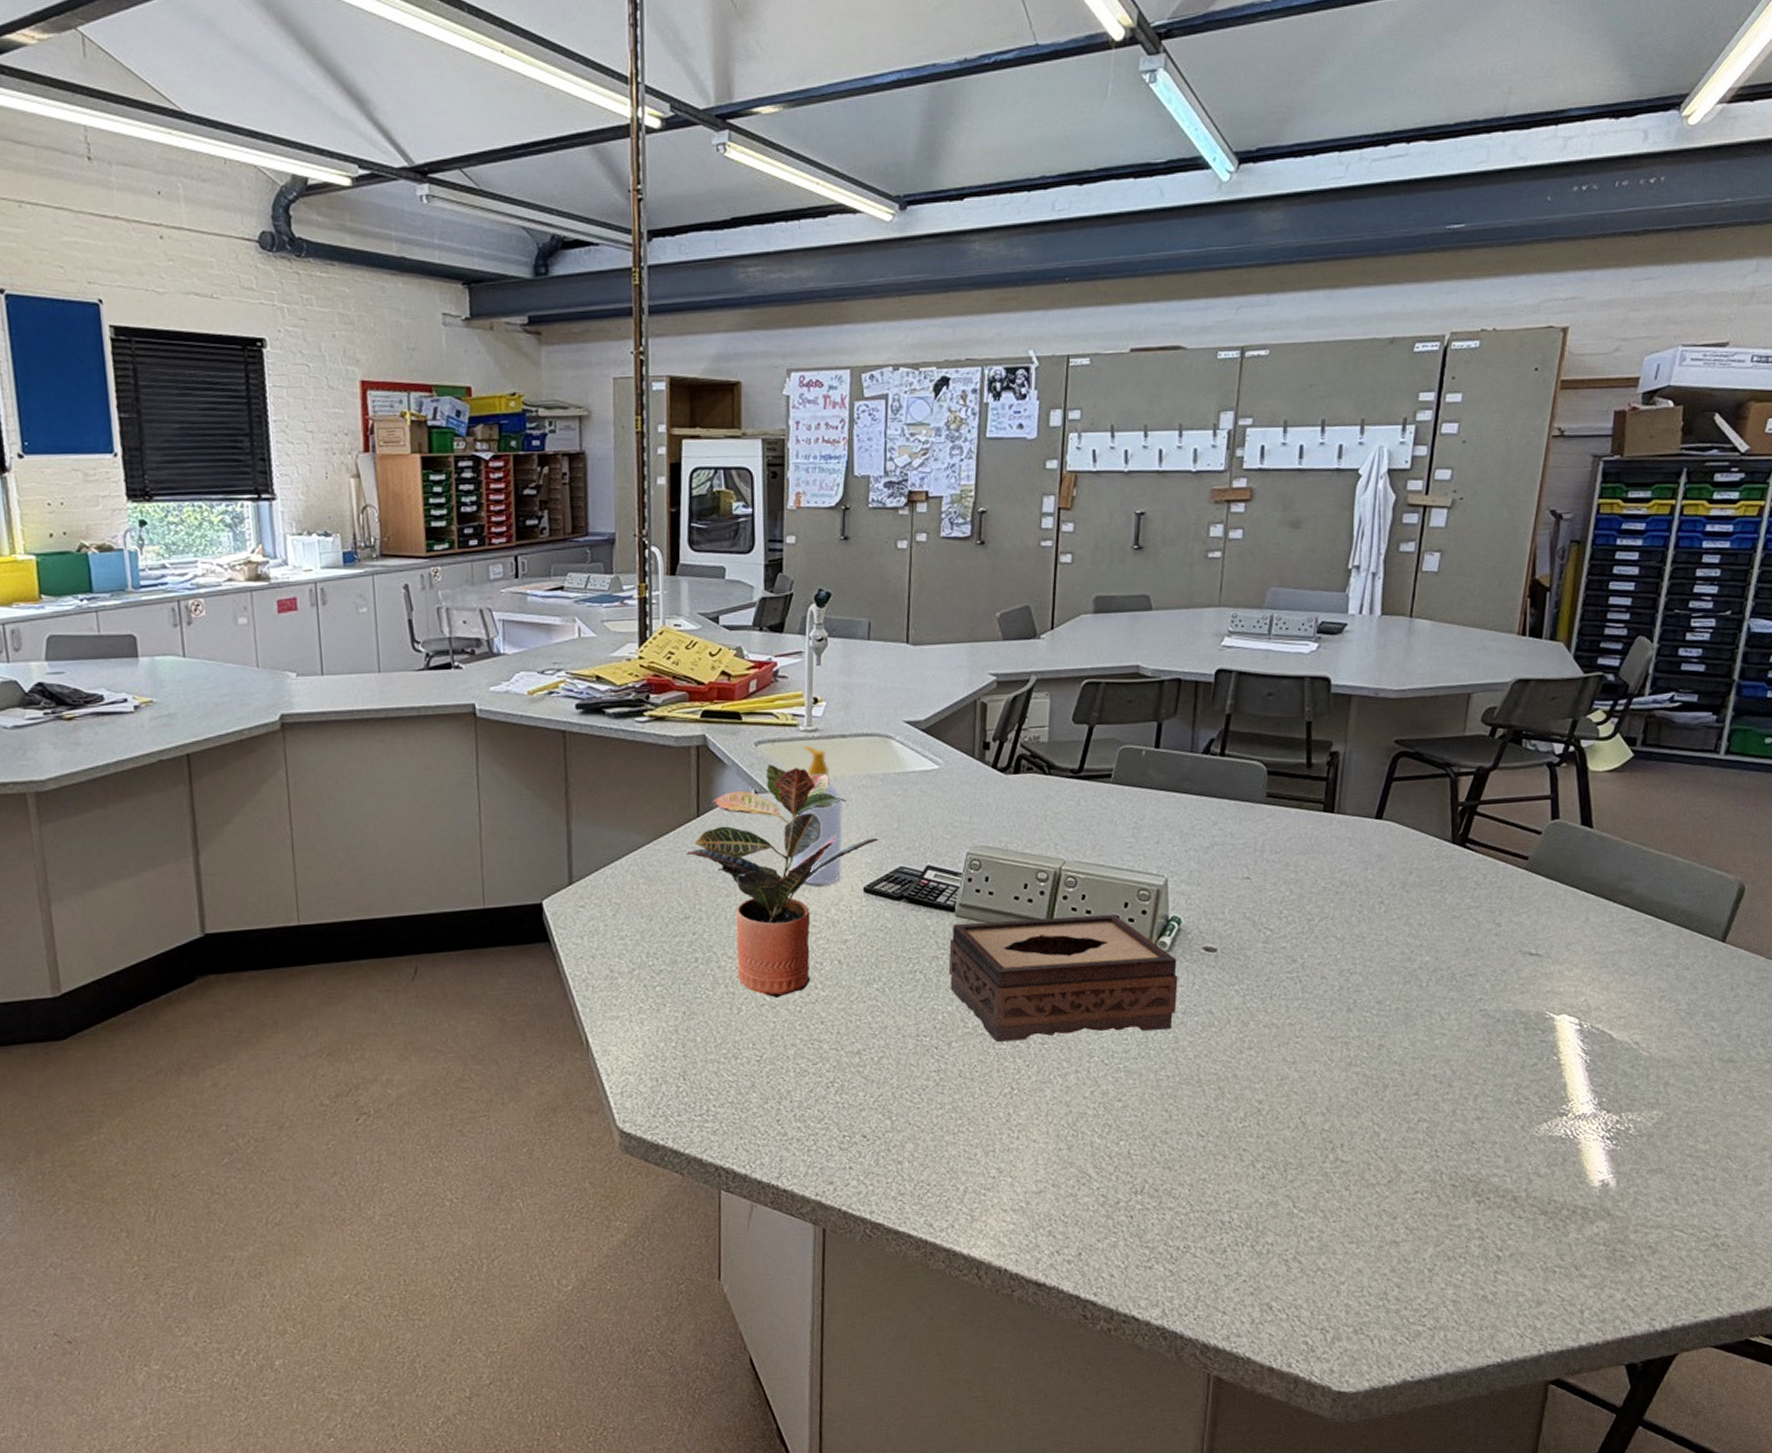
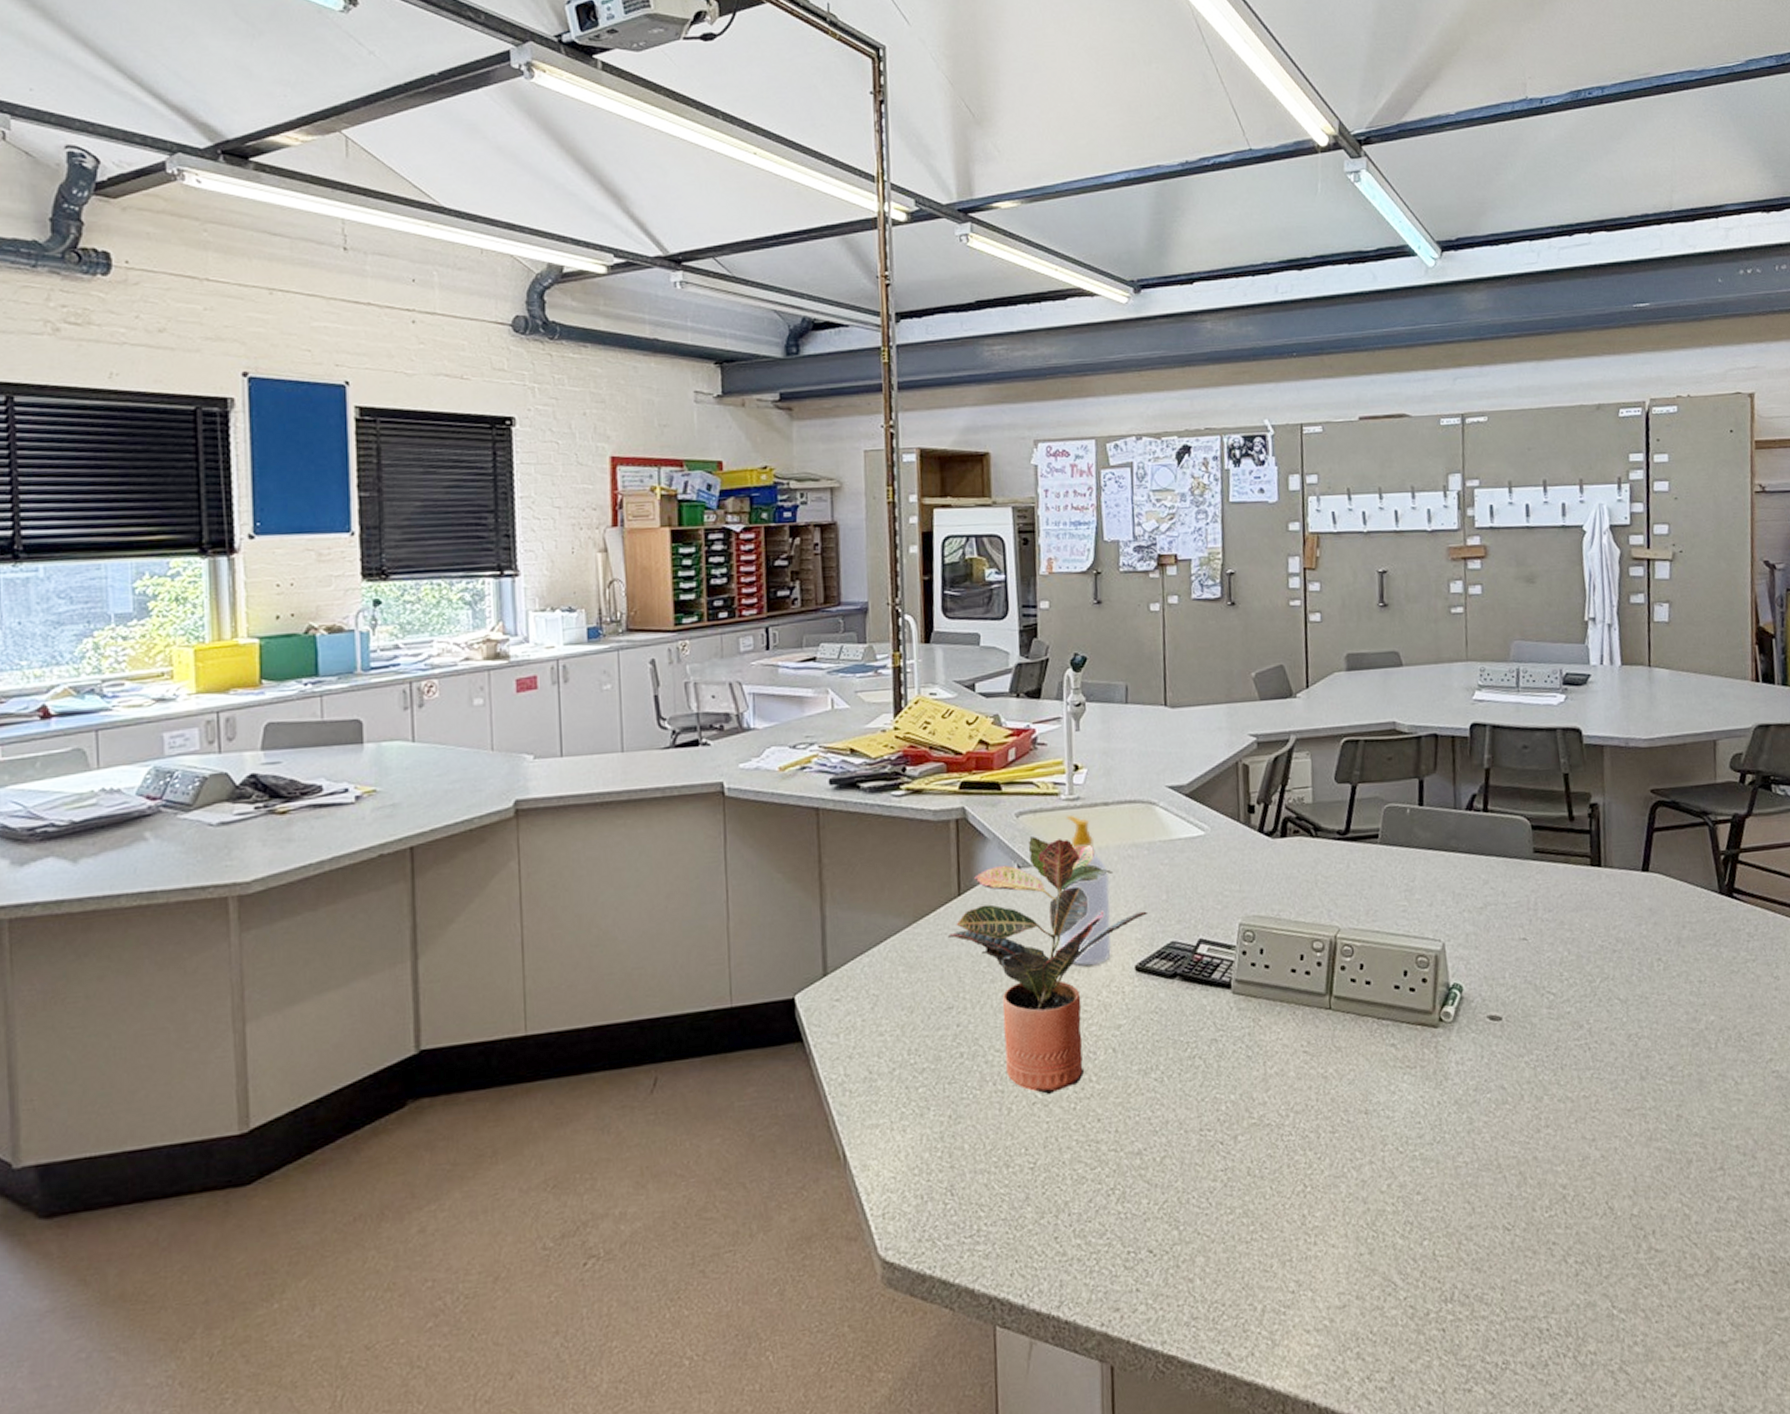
tissue box: present [948,913,1178,1042] -> none [1227,983,1467,1133]

